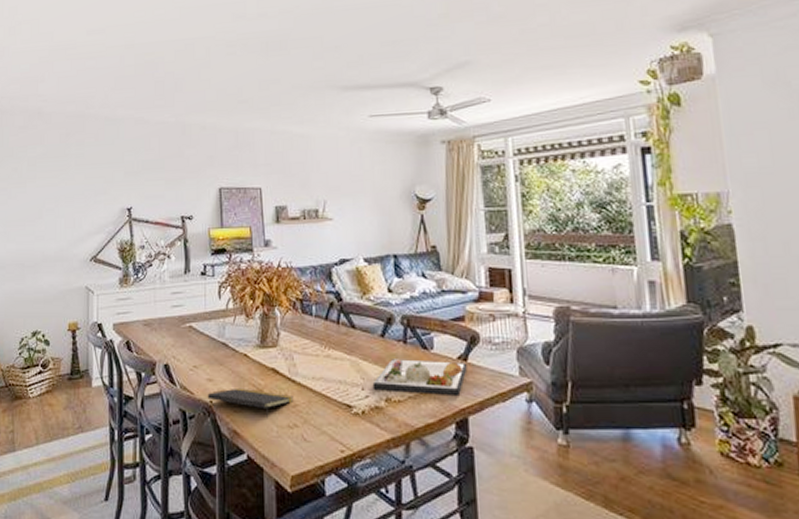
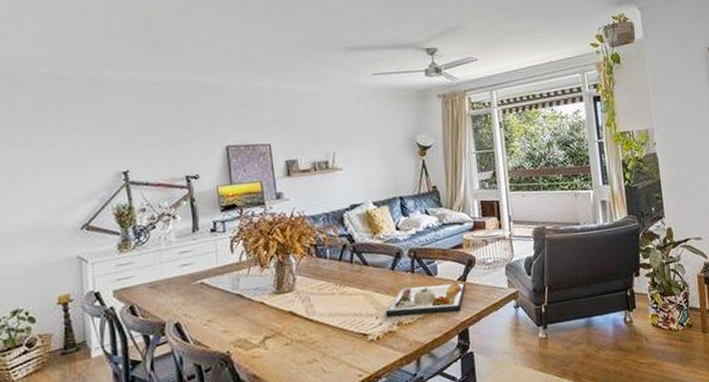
notepad: present [207,387,294,419] -> none [223,333,312,359]

